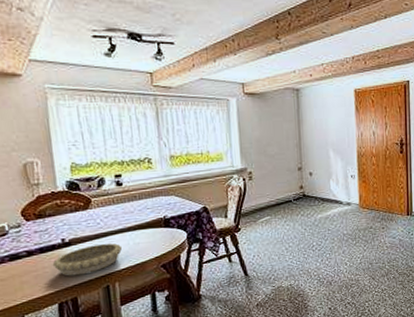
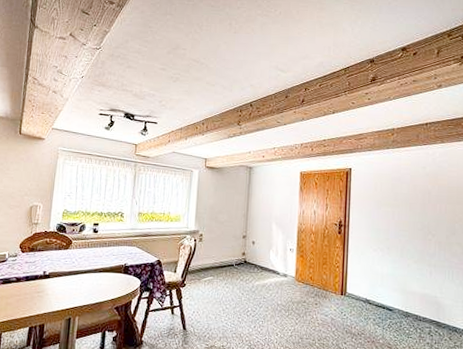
decorative bowl: present [52,243,123,276] -> none [32,280,88,305]

